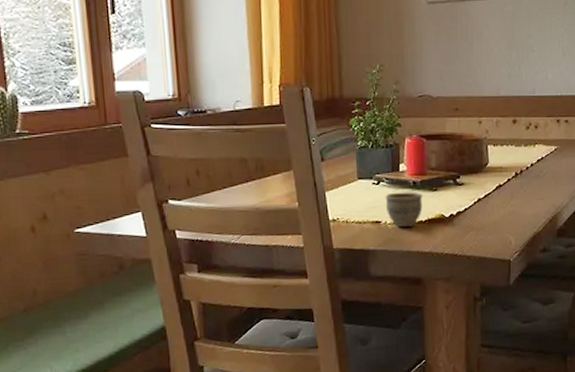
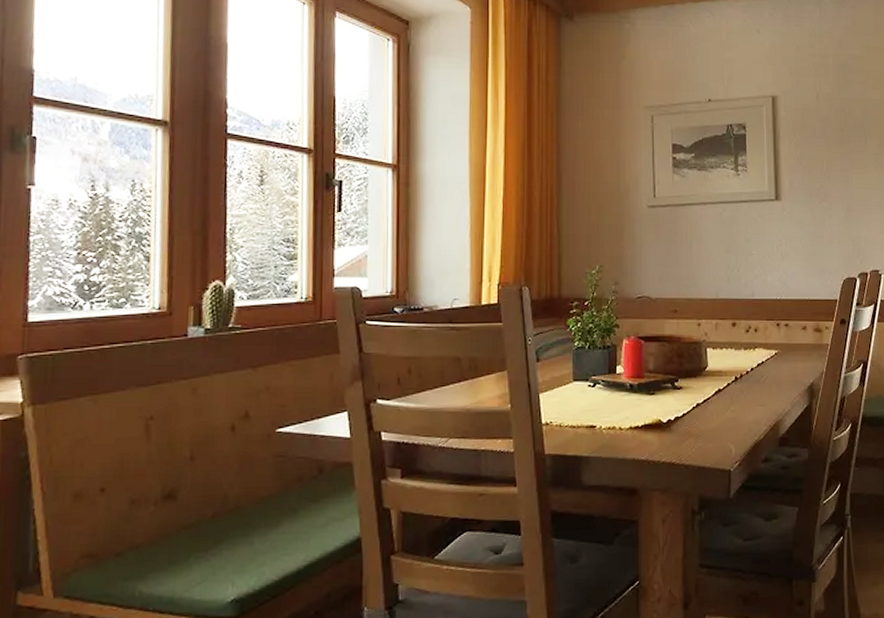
cup: present [385,192,423,227] -> none [601,395,639,432]

